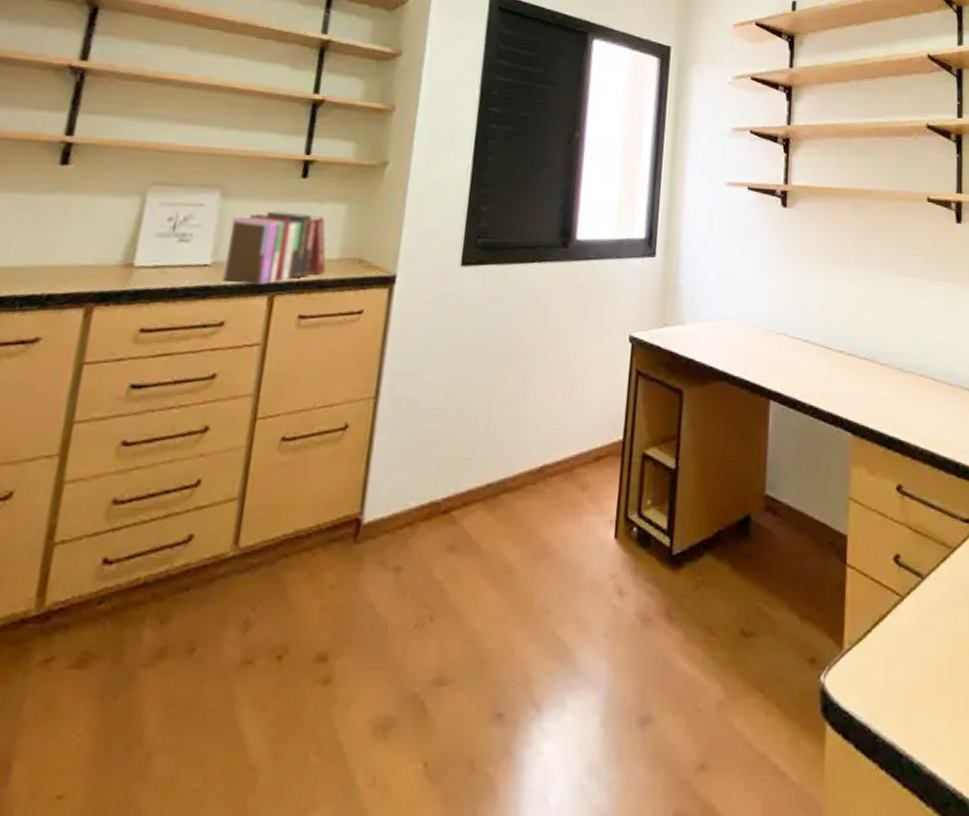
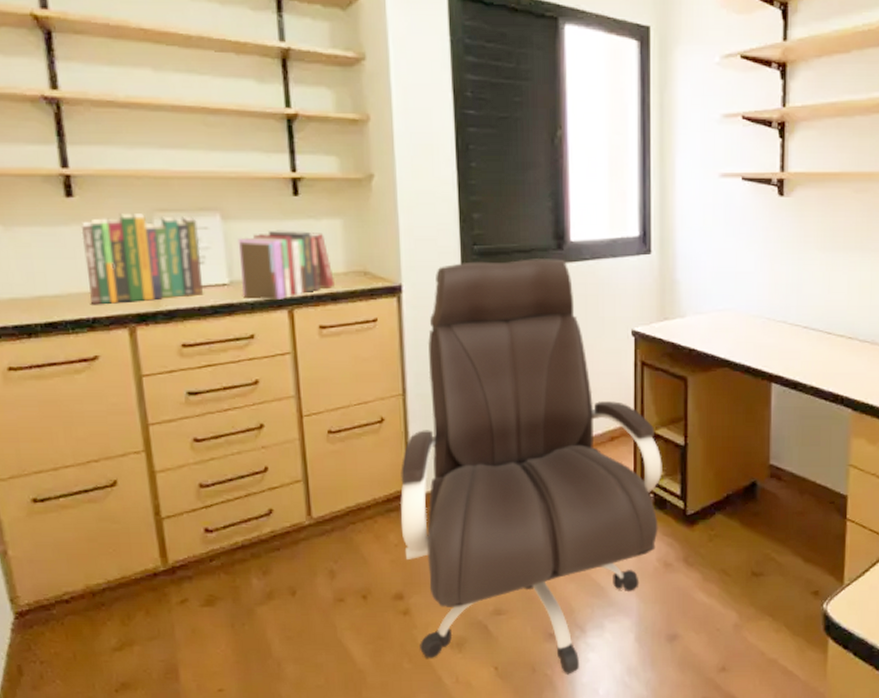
books: none [50,185,194,281] -> present [80,213,203,305]
office chair: none [334,255,650,774] -> present [400,259,662,675]

